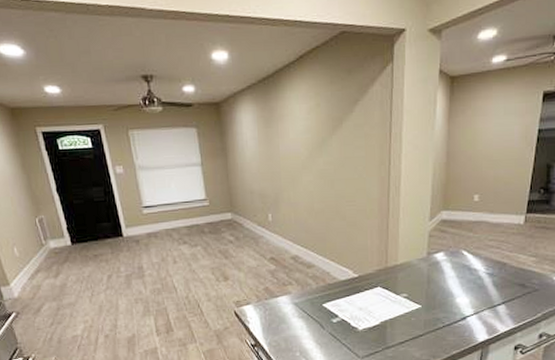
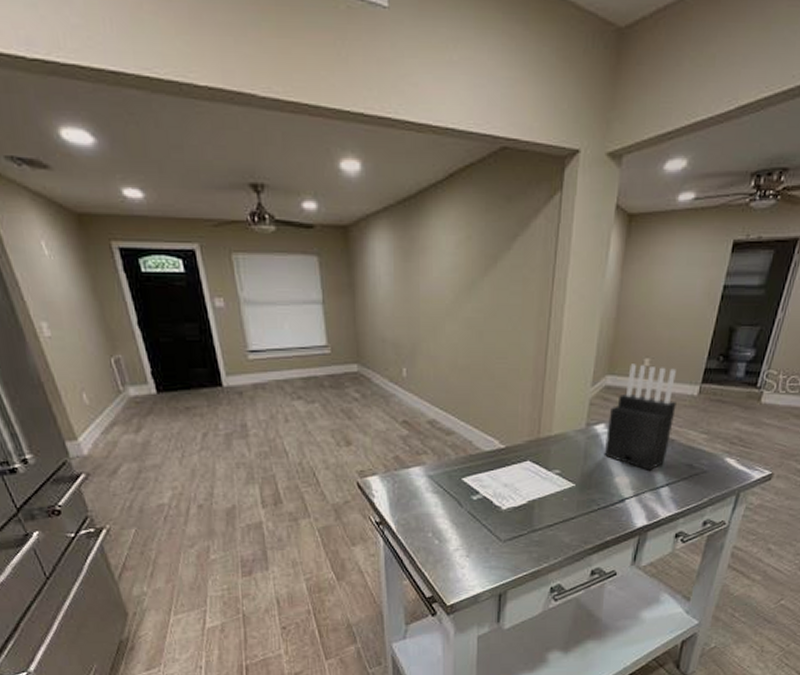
knife block: none [444,200,505,291] -> present [603,364,676,470]

